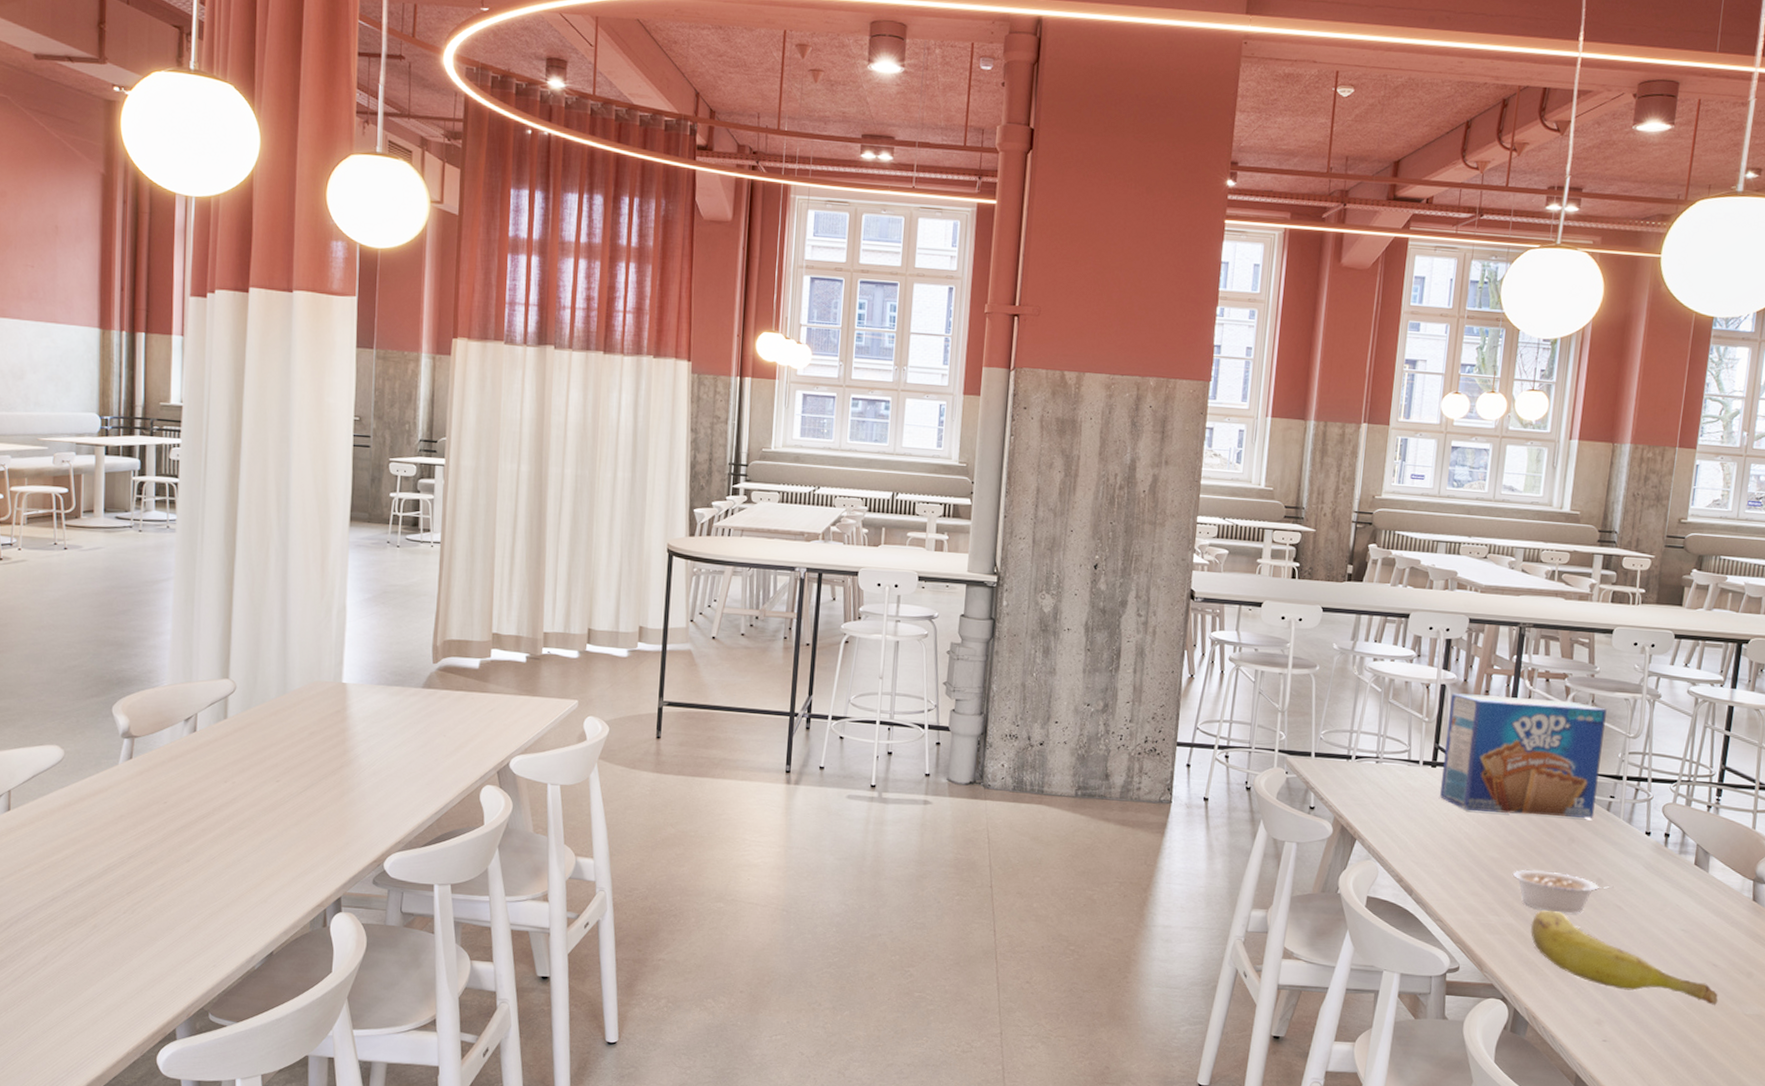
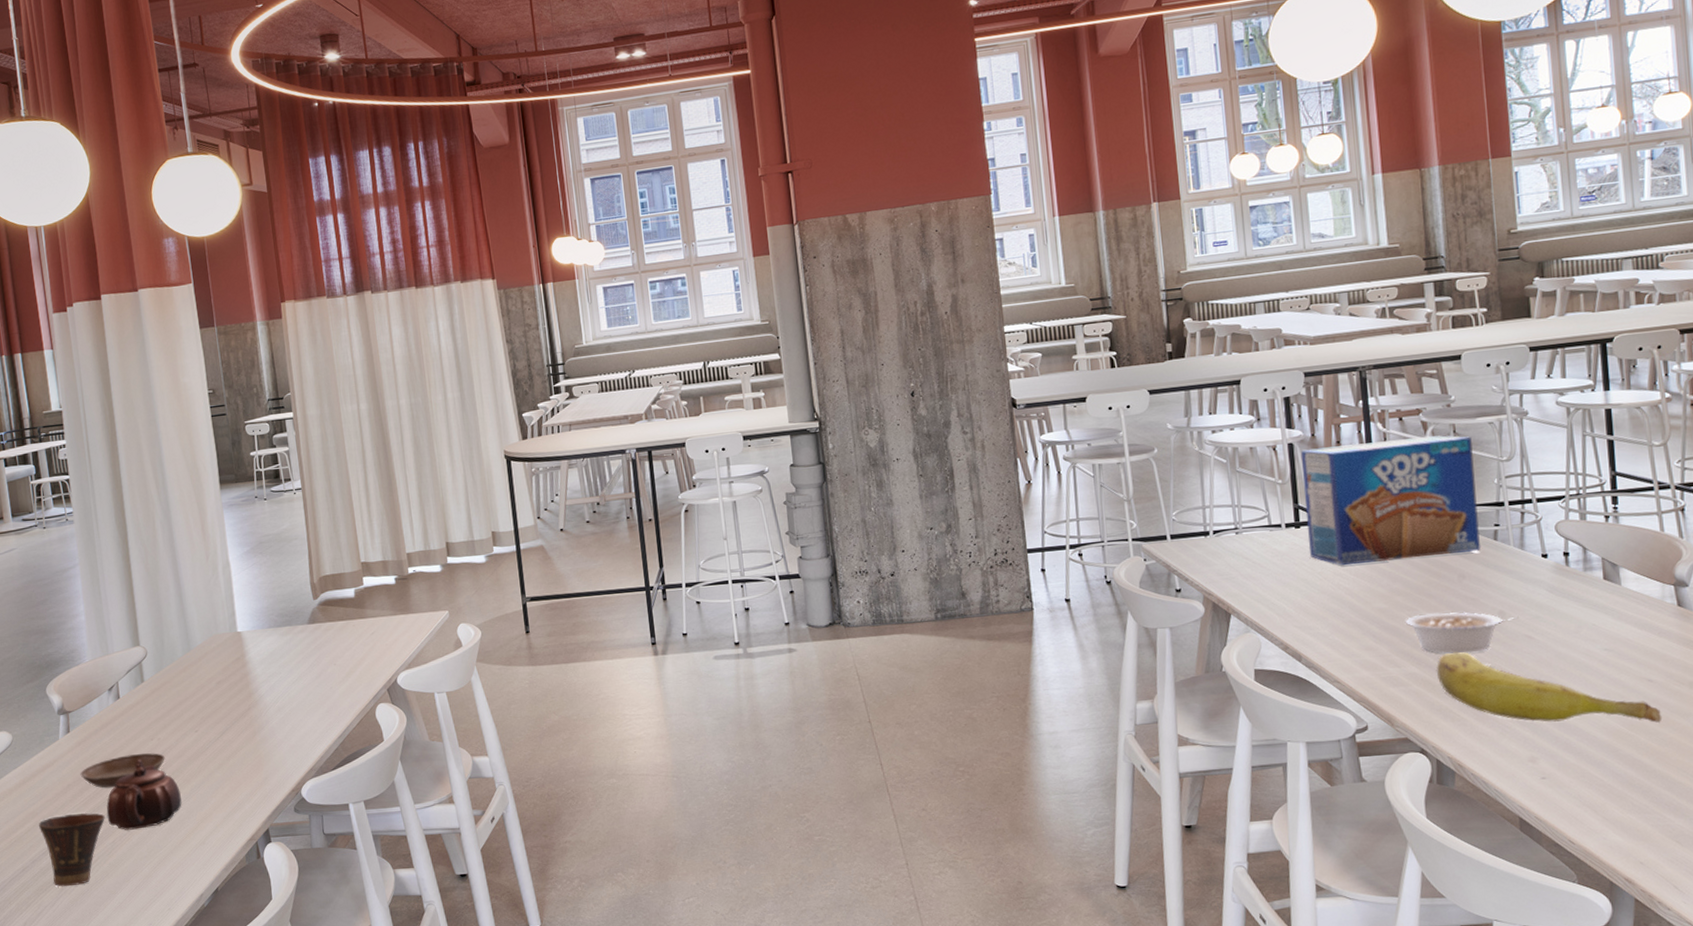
cup: none [79,847,157,925] -> present [39,813,105,887]
saucer: none [136,794,237,827] -> present [80,753,165,788]
teapot: none [160,801,248,876] -> present [106,760,182,830]

